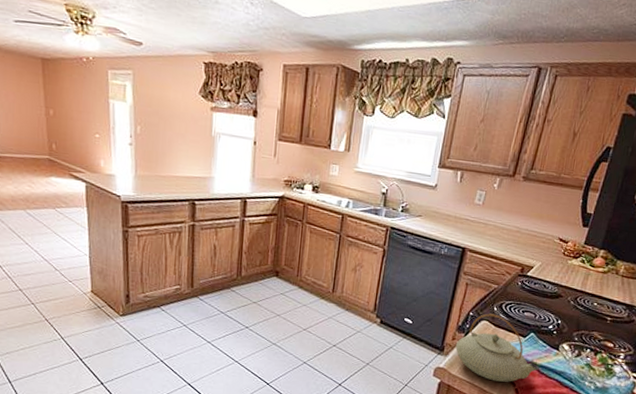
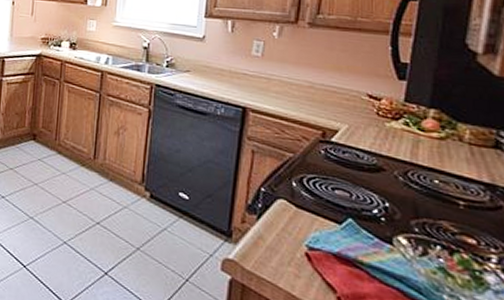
teapot: present [455,313,540,382] -> none [246,190,368,287]

